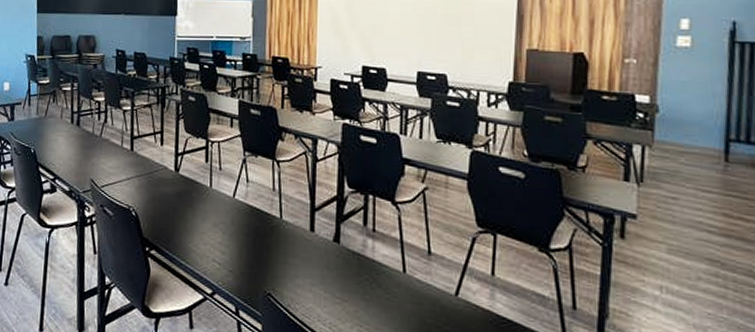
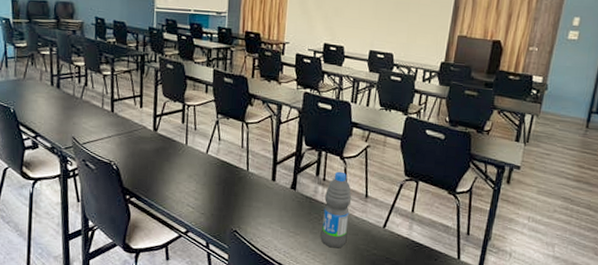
water bottle: none [374,220,411,322] -> present [320,171,352,249]

